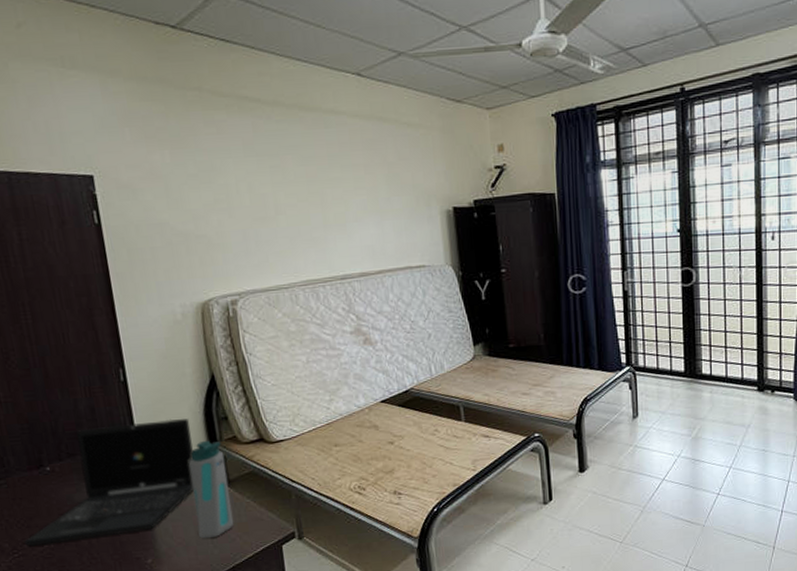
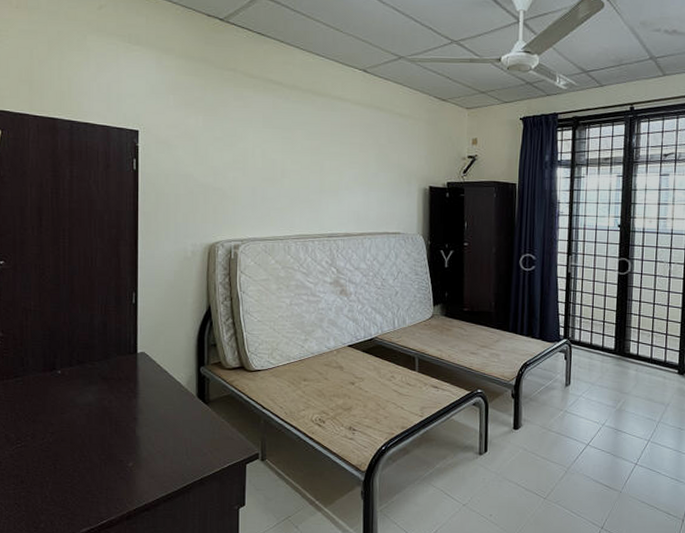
laptop: present [24,419,194,547] -> none [28,340,184,440]
water bottle: present [189,440,234,539] -> none [176,362,209,450]

